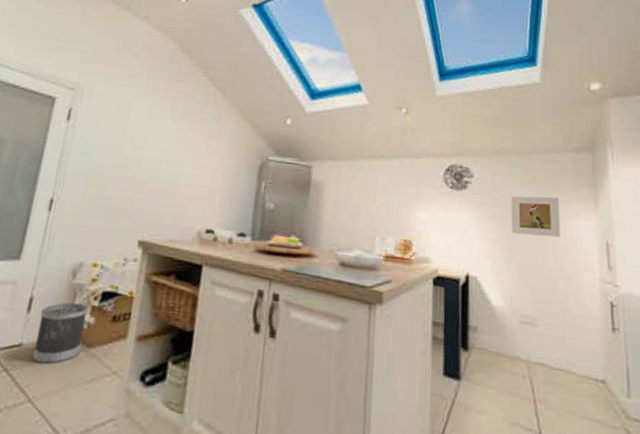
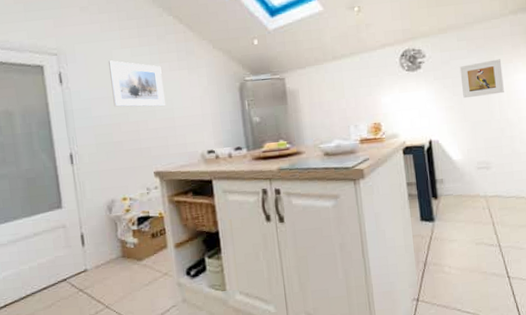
wastebasket: present [32,302,88,364] -> none [94,230,134,280]
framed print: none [117,107,180,169] -> present [108,60,165,107]

